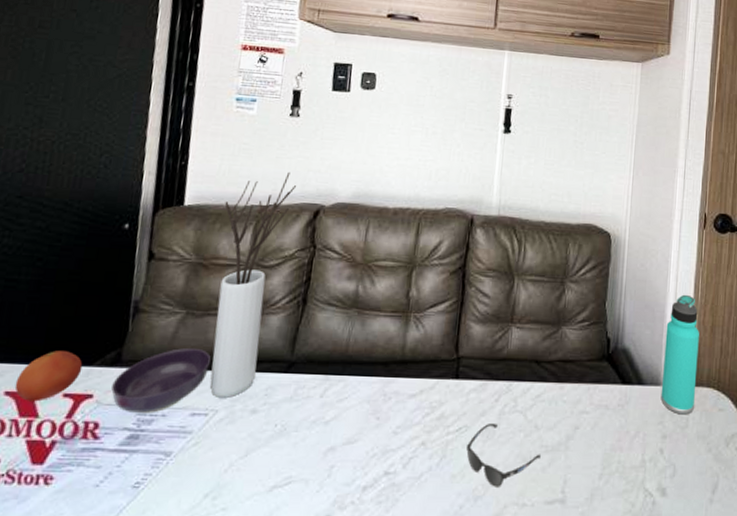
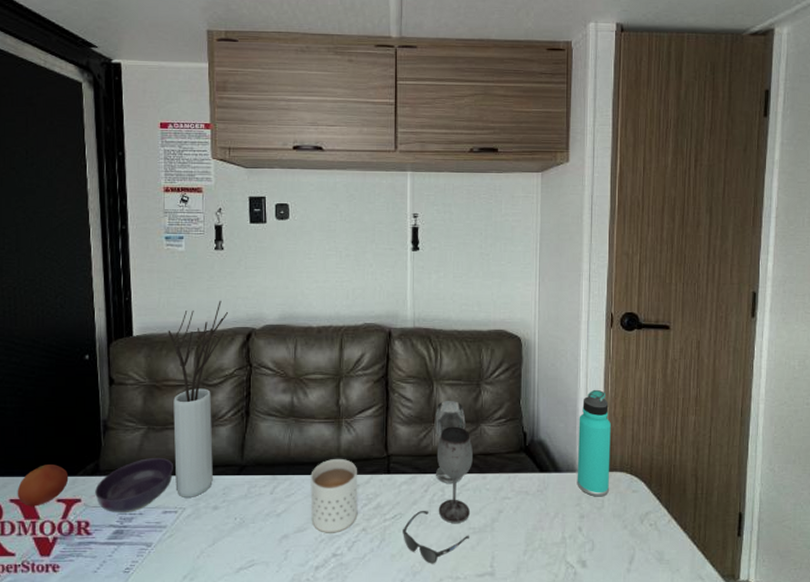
mug: none [364,358,423,447] -> present [310,458,358,533]
wineglass: none [508,298,552,439] -> present [434,401,473,523]

